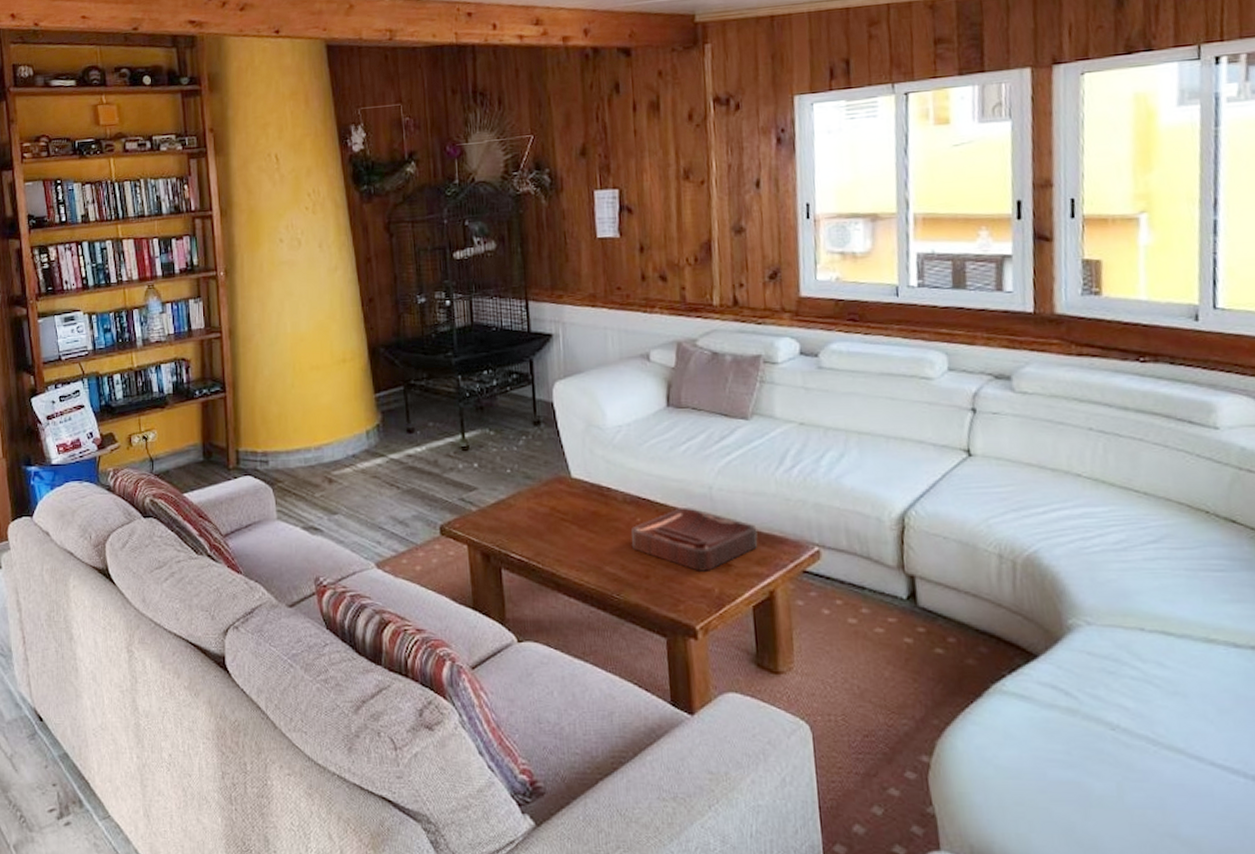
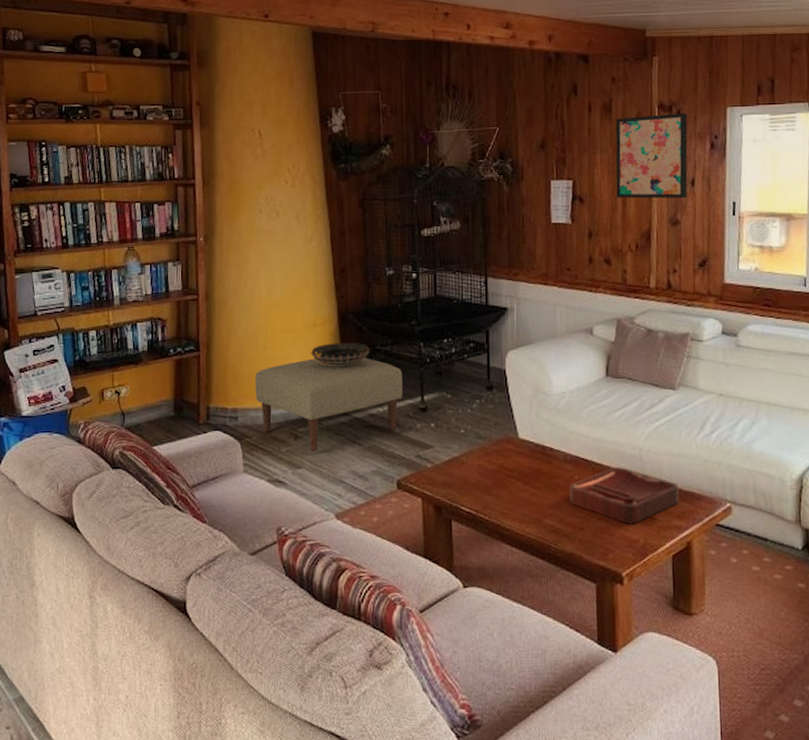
ottoman: none [284,394,442,496] -> present [255,358,403,452]
decorative bowl: none [341,378,404,405] -> present [311,343,370,367]
wall art: none [665,105,752,206] -> present [615,113,688,199]

